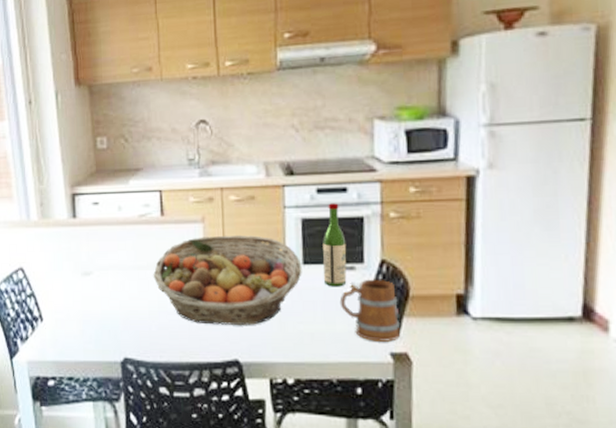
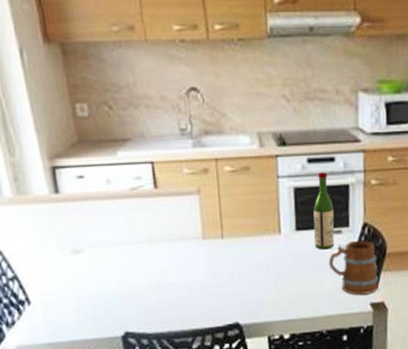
fruit basket: present [153,234,302,325] -> none [150,205,295,293]

